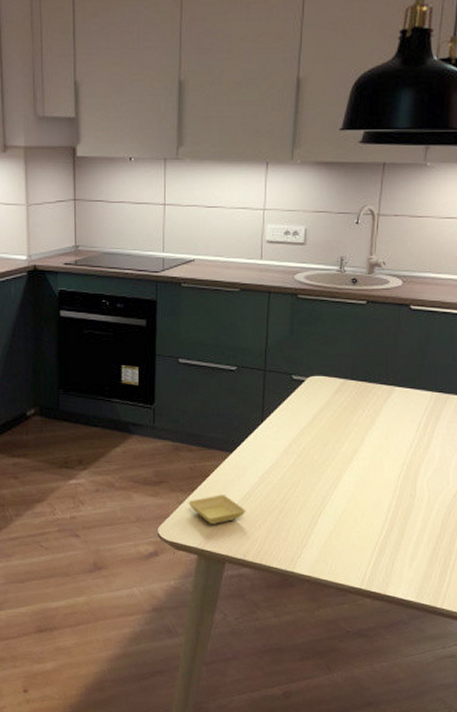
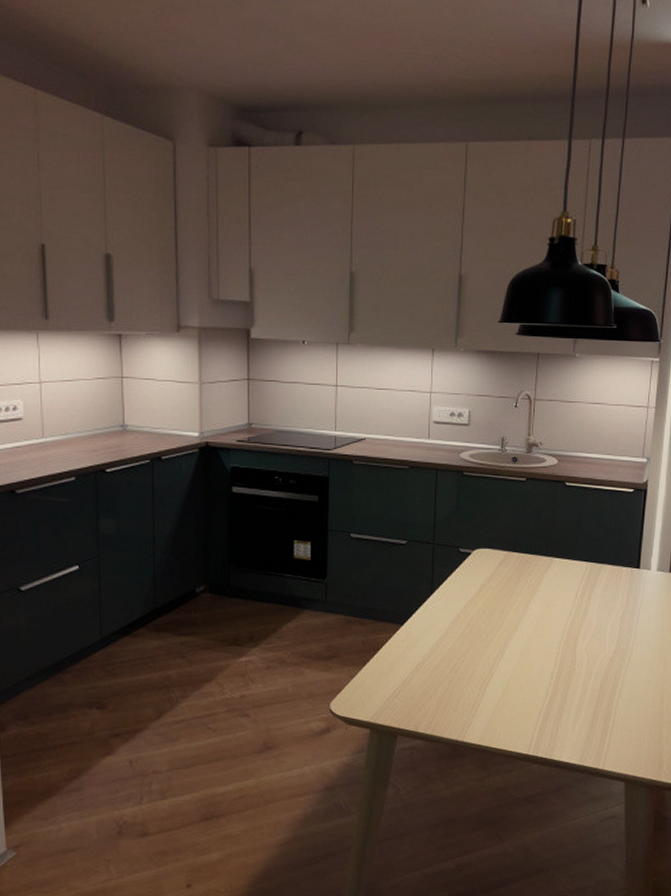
saucer: present [188,495,246,524] -> none [360,667,418,697]

